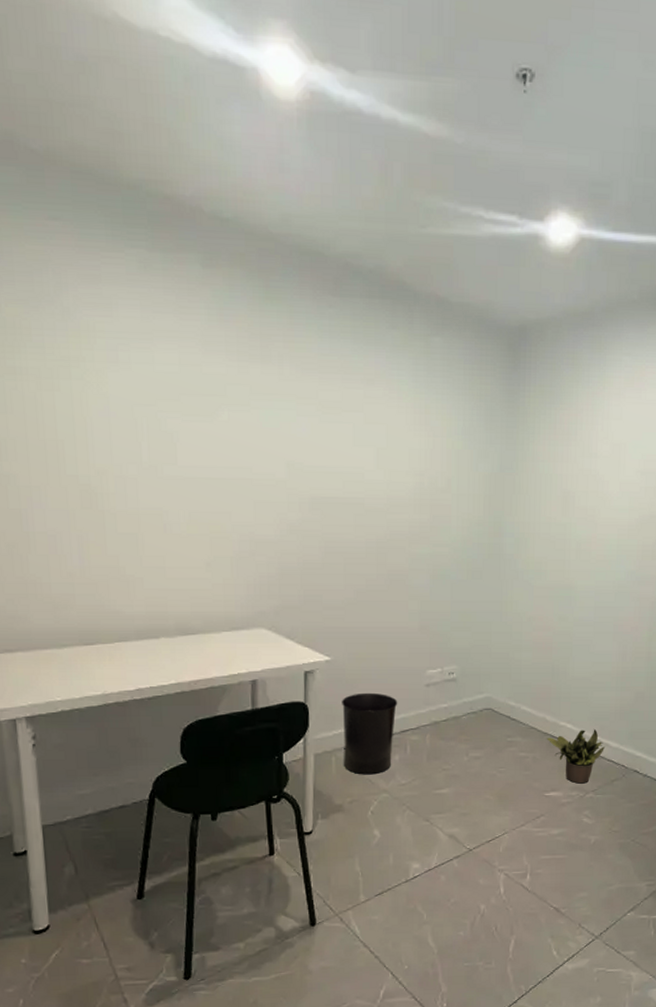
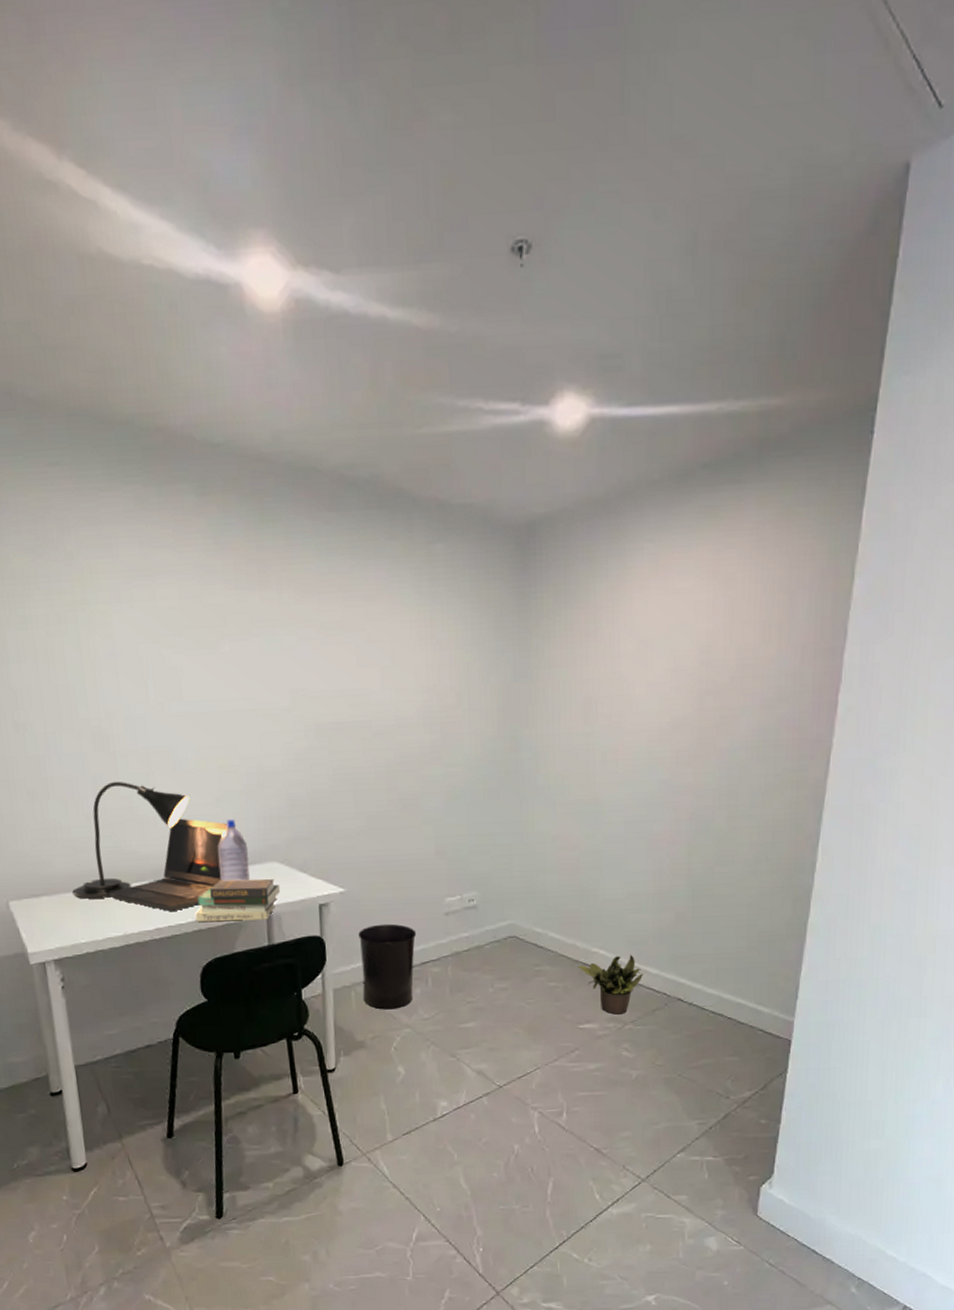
desk lamp: none [49,541,180,656] -> present [72,782,190,899]
laptop computer: none [88,580,218,673] -> present [108,818,228,912]
books: none [178,644,267,685] -> present [195,878,281,922]
water bottle: none [205,585,237,645] -> present [217,819,250,882]

